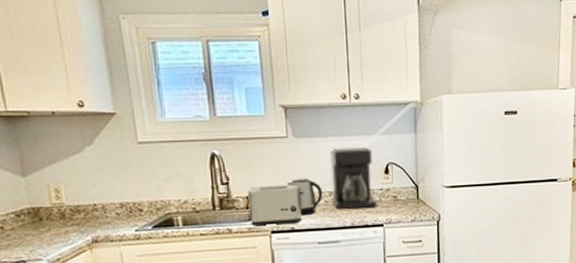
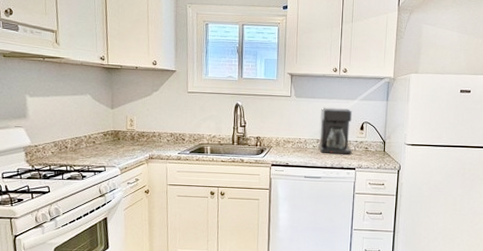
toaster: present [247,184,304,226] -> none [257,130,298,161]
kettle: present [287,178,323,215] -> none [287,127,312,155]

